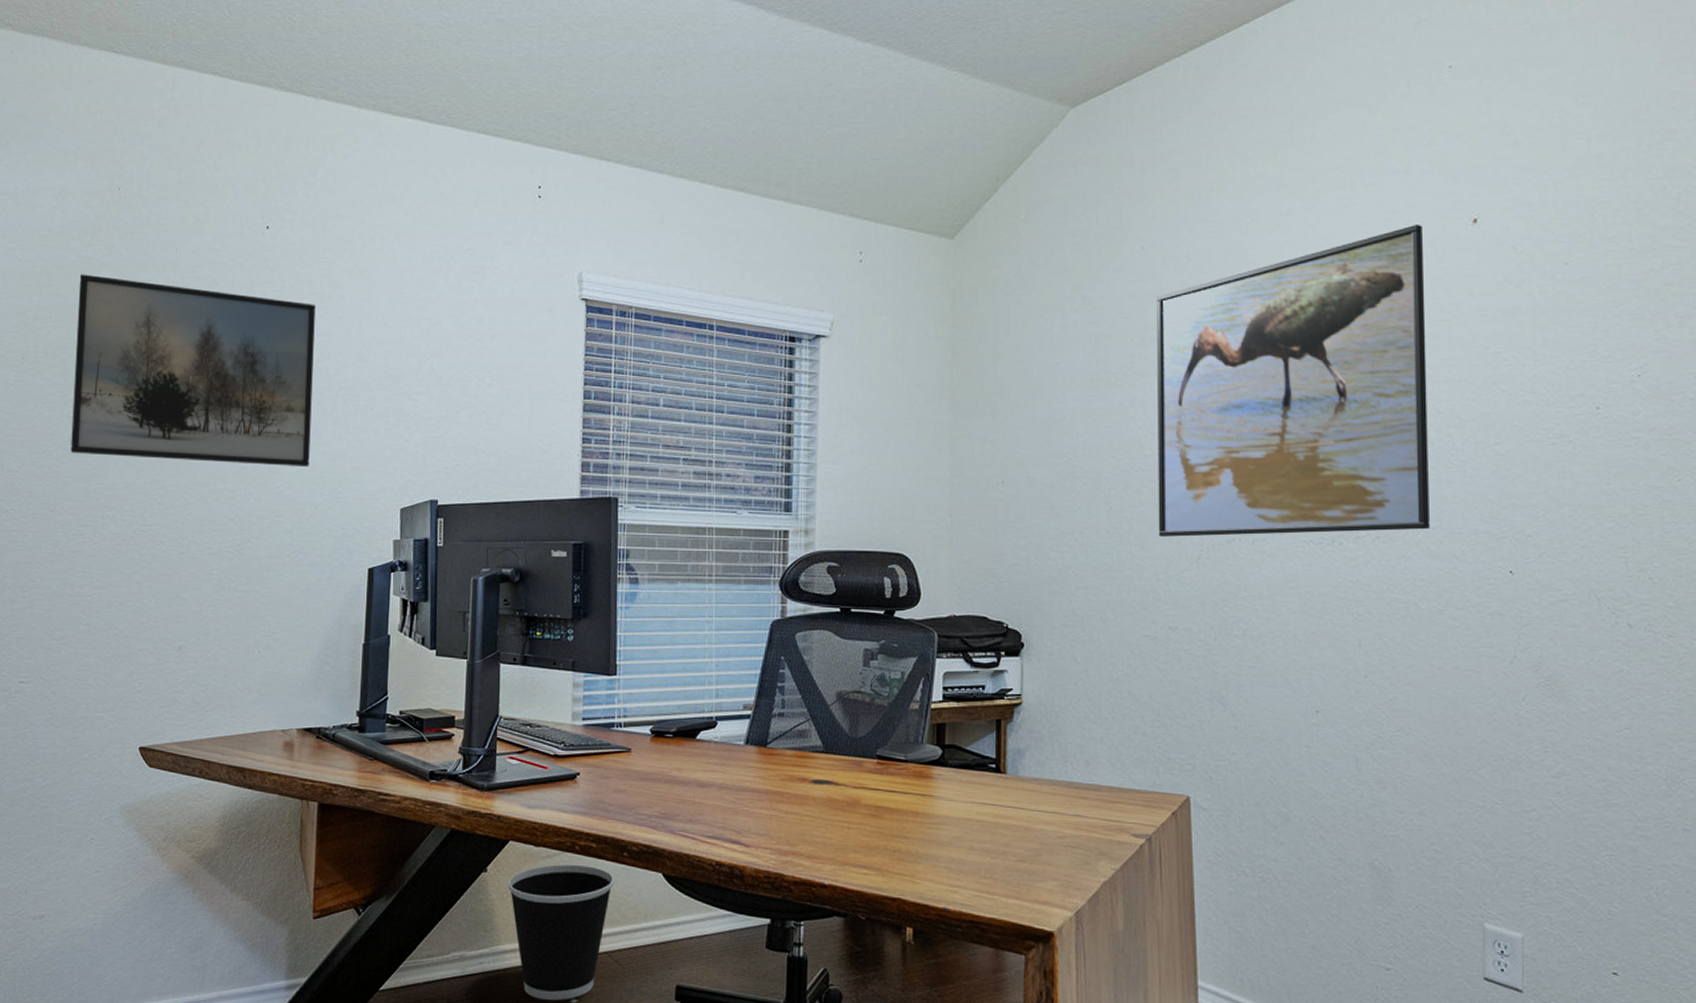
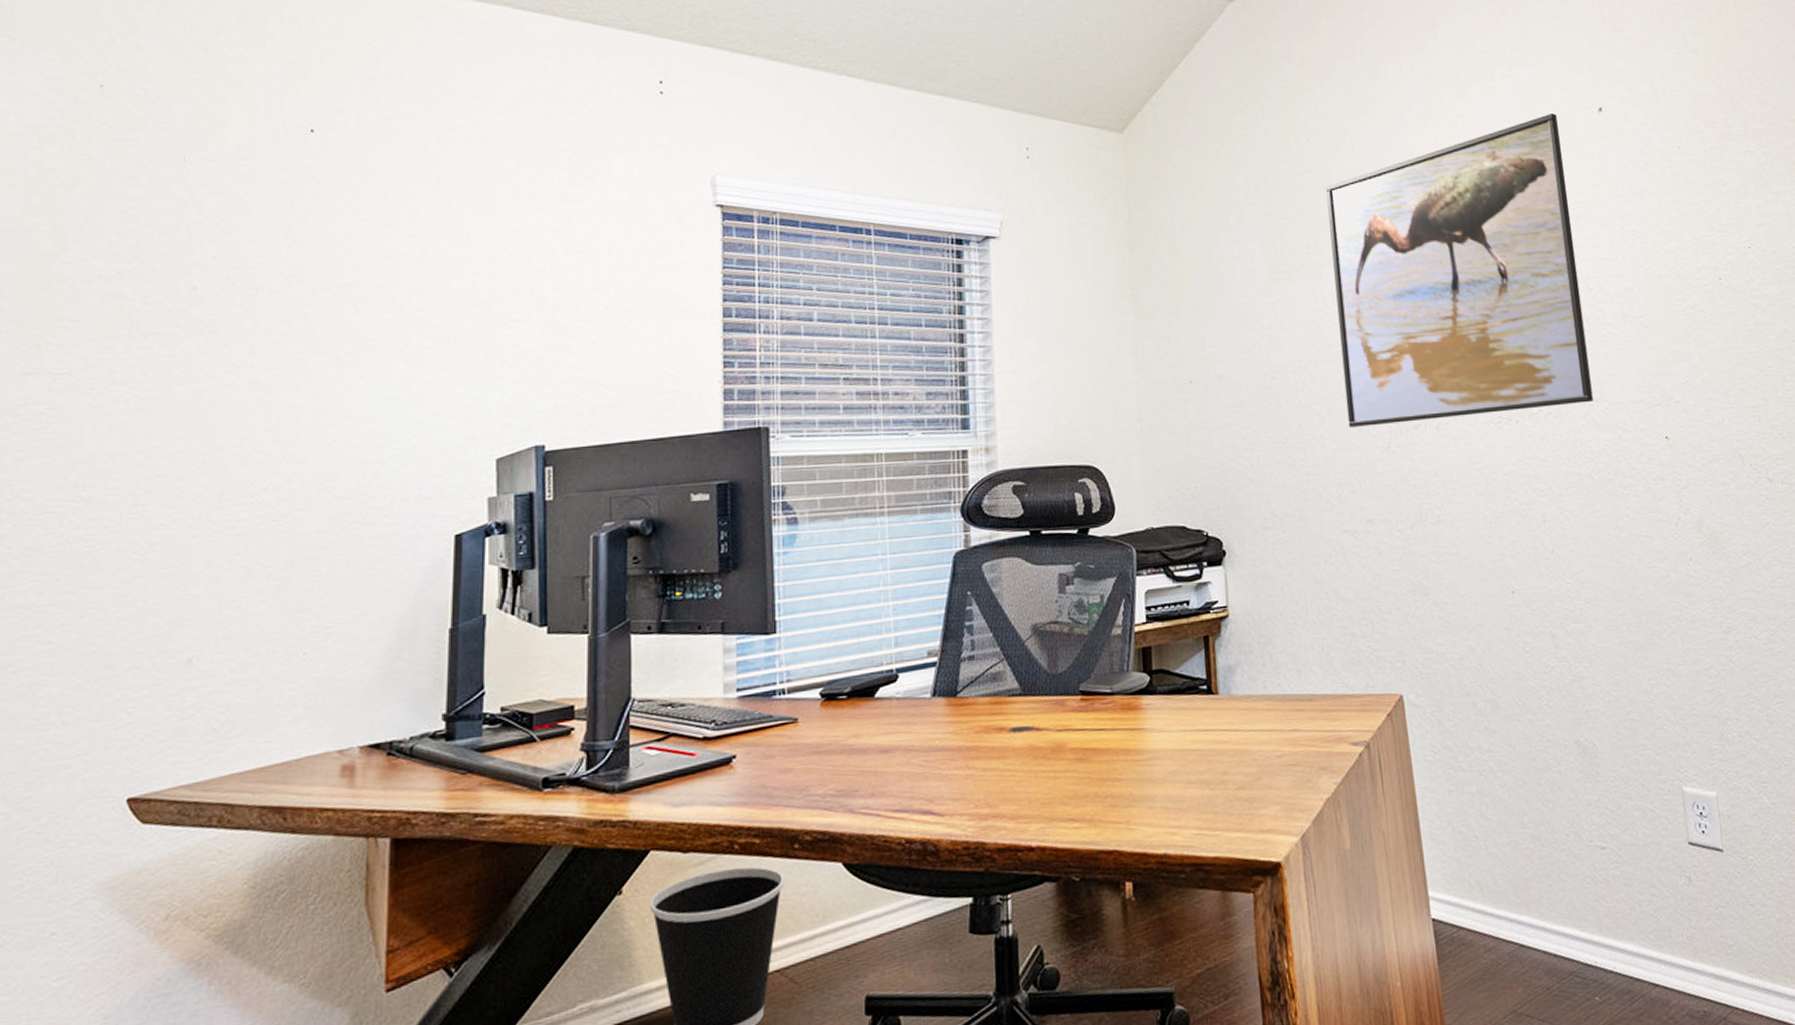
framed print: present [70,274,316,468] -> none [25,192,378,421]

